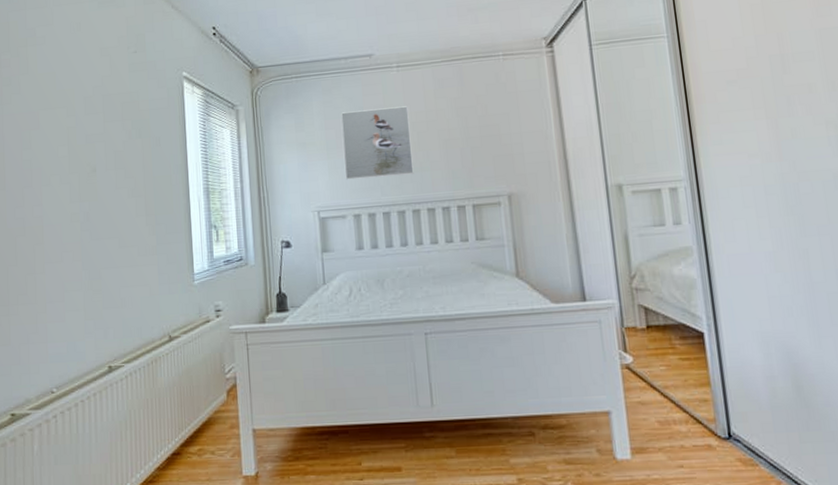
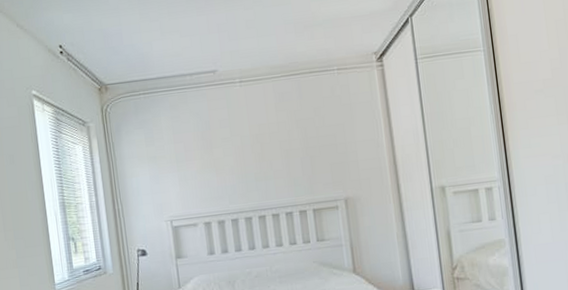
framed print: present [341,106,414,180] -> none [189,119,259,190]

